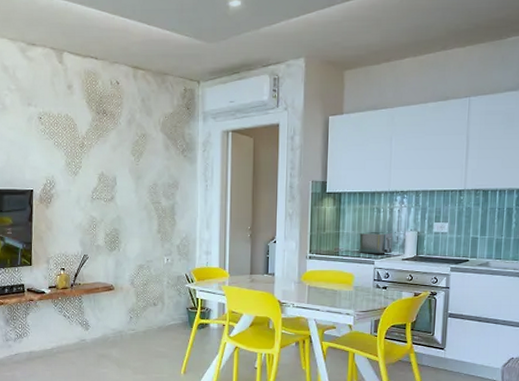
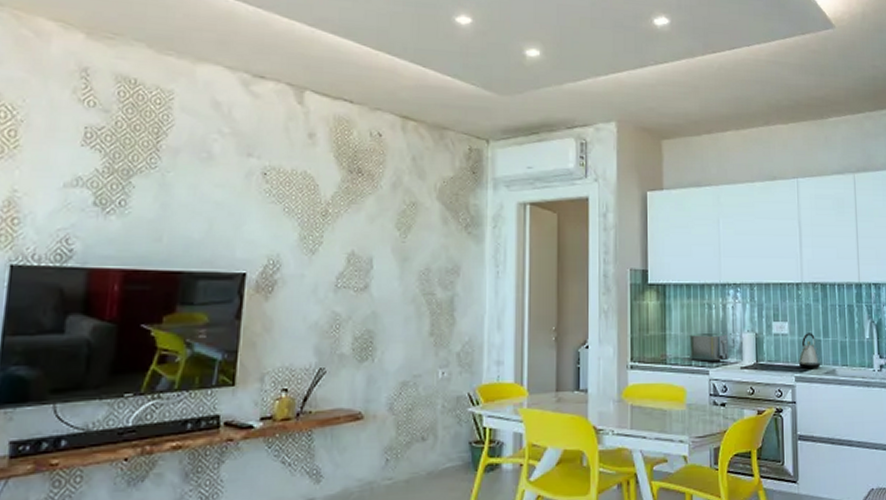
kettle: none [454,232,476,262] -> present [798,333,821,370]

